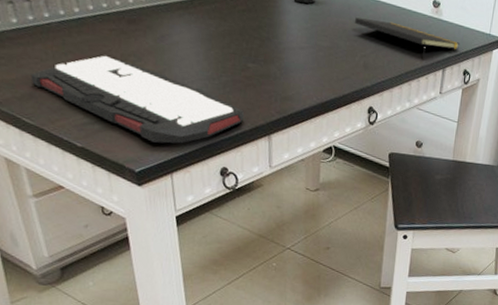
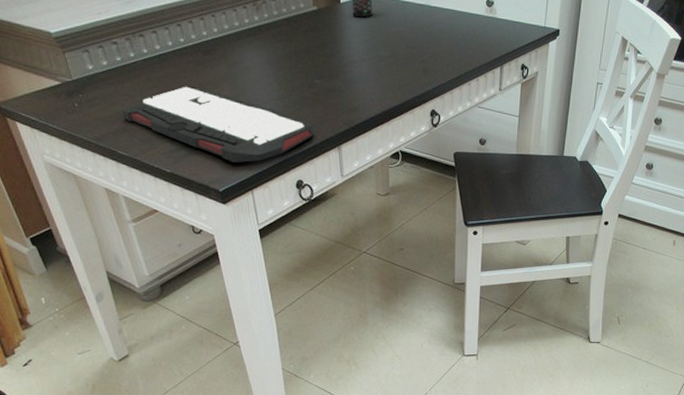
notepad: present [354,17,459,59] -> none [411,25,515,58]

